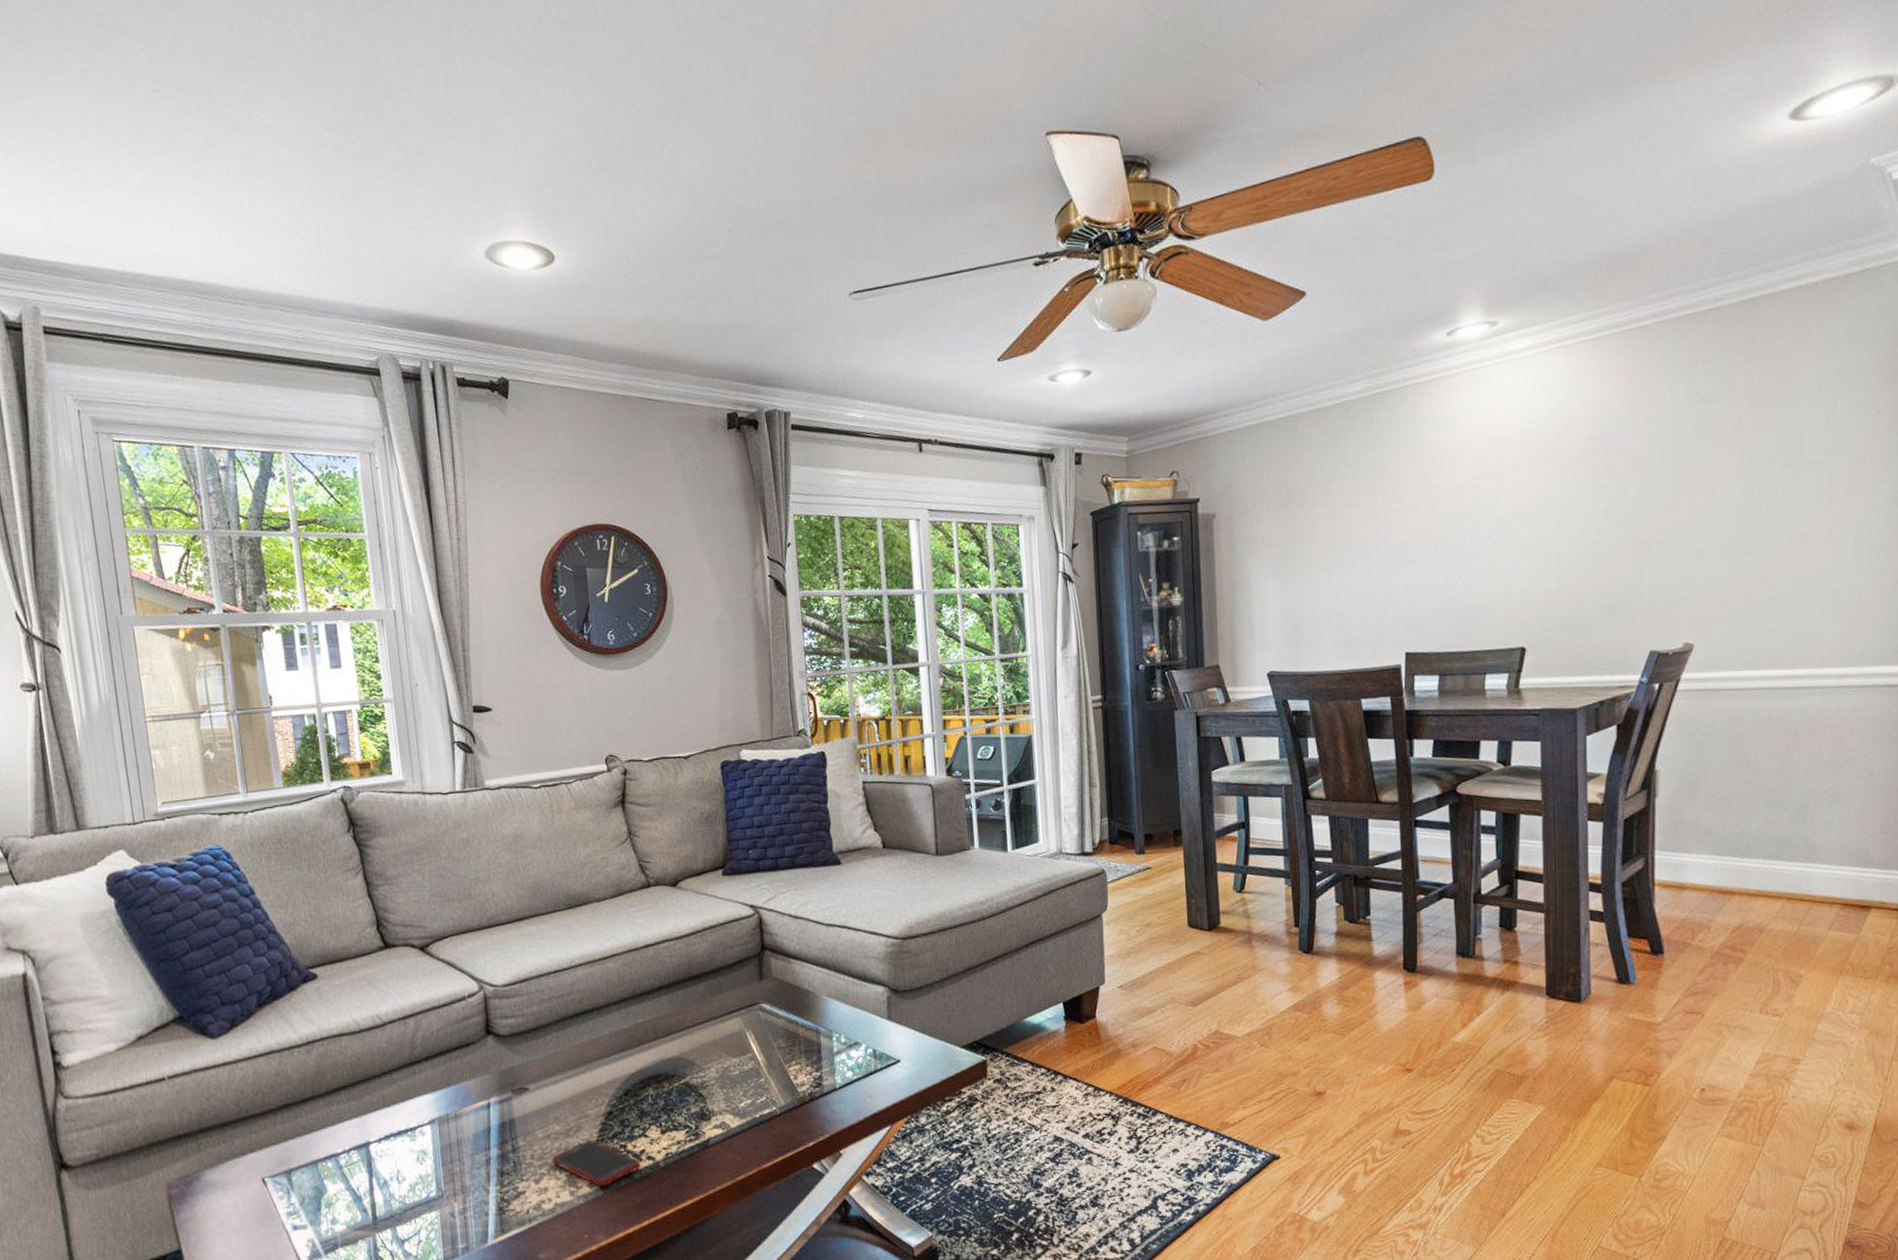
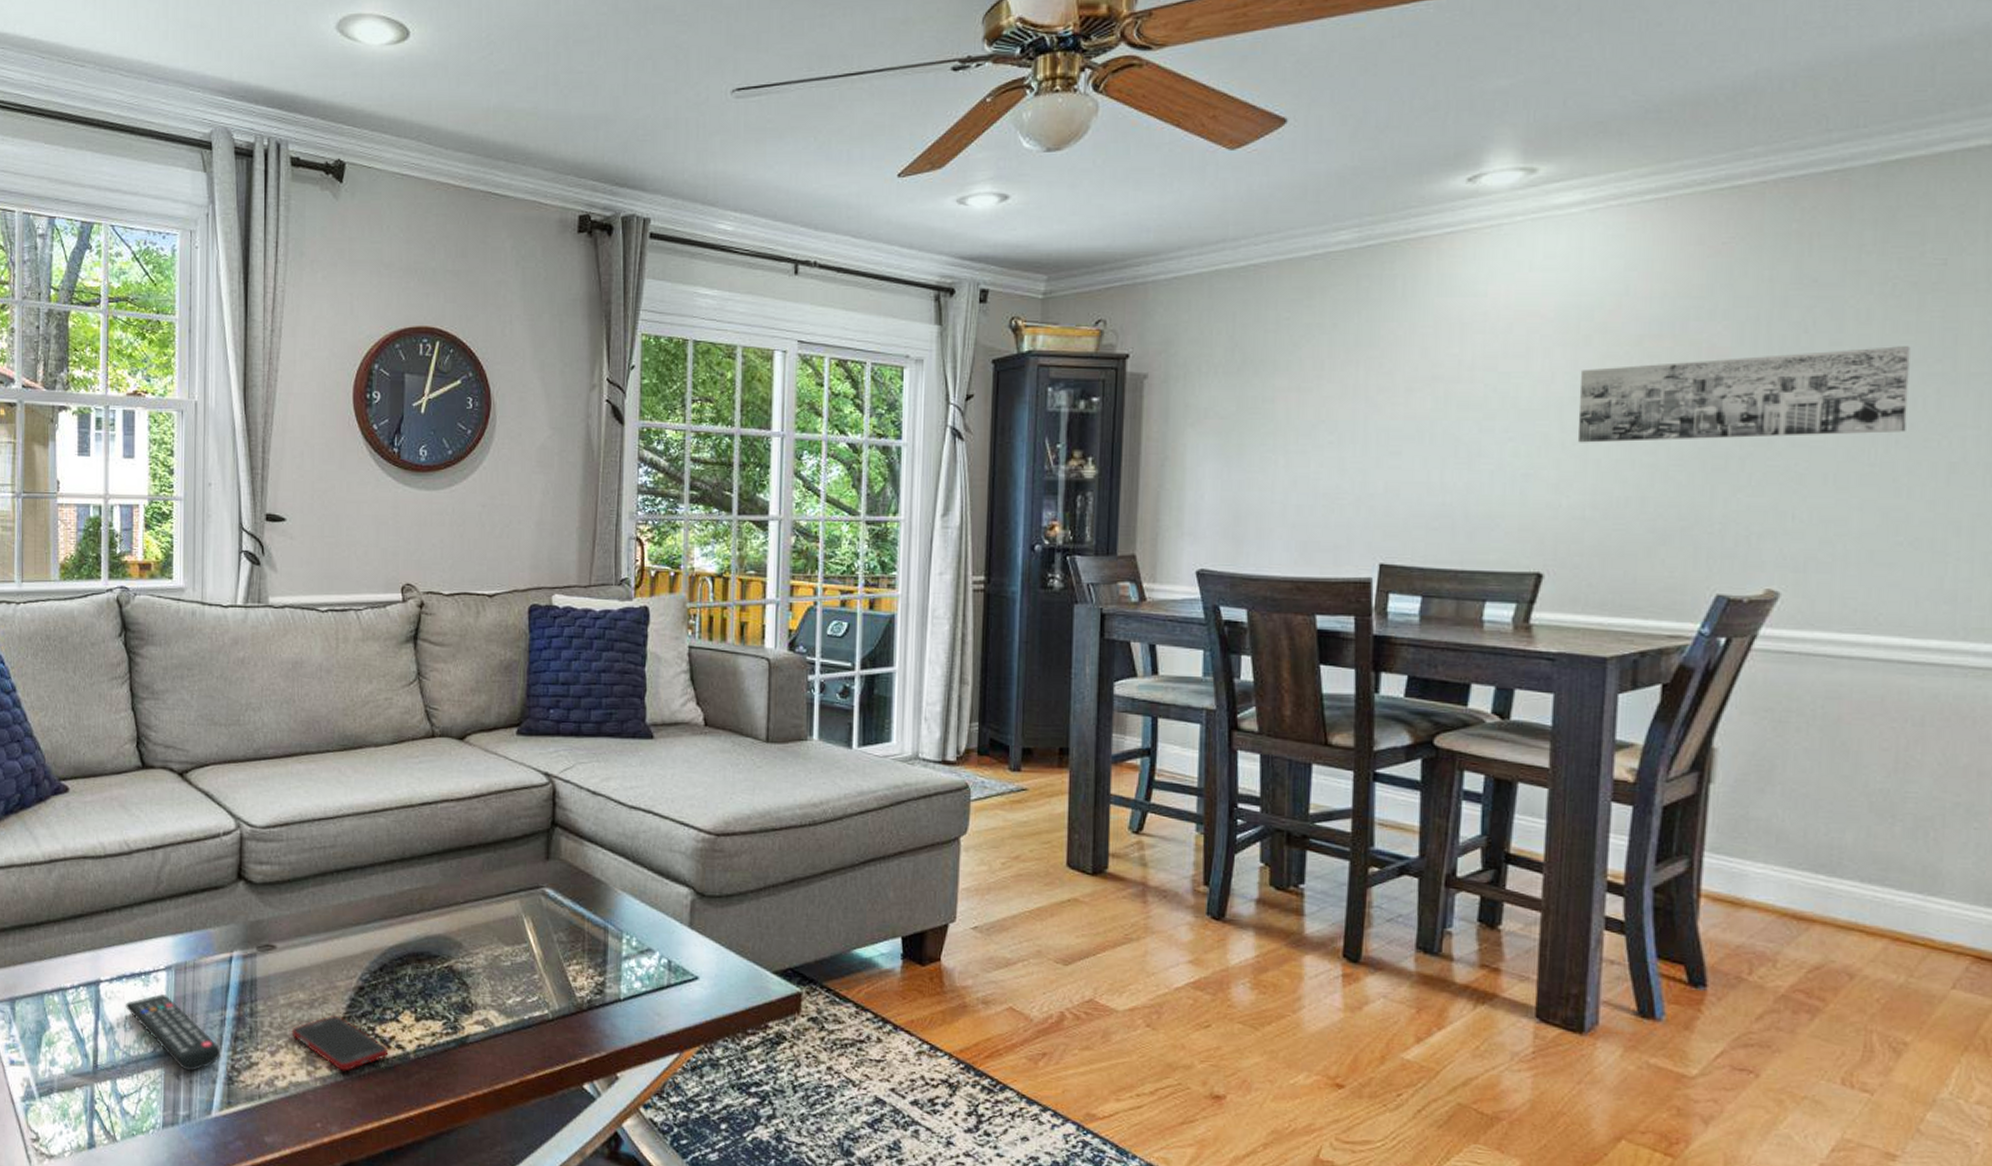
remote control: none [396,1144,489,1209] -> present [126,993,220,1071]
wall art: none [1541,444,1772,541] -> present [1577,346,1911,443]

